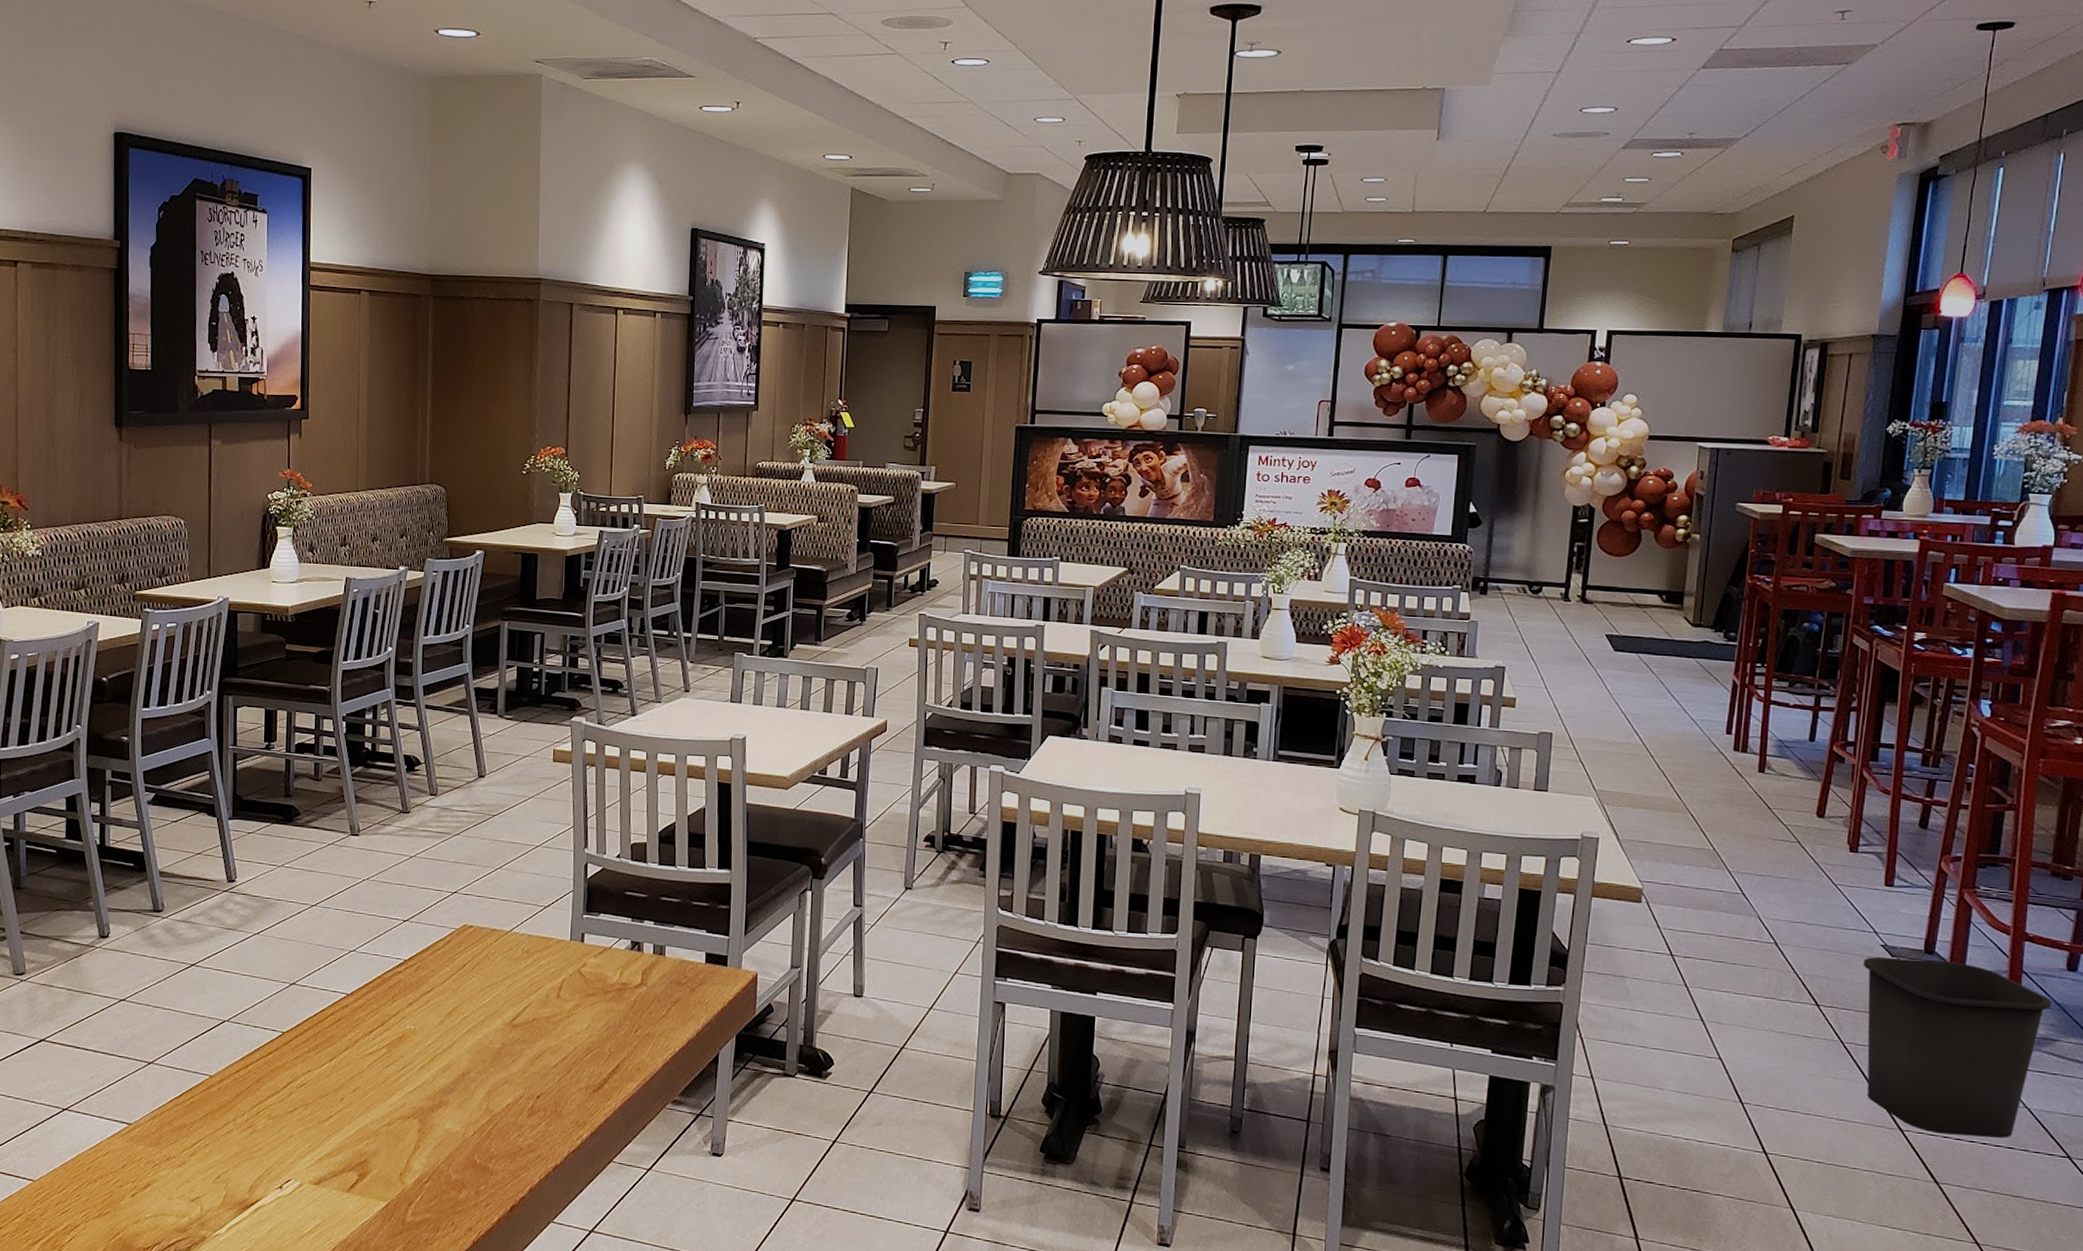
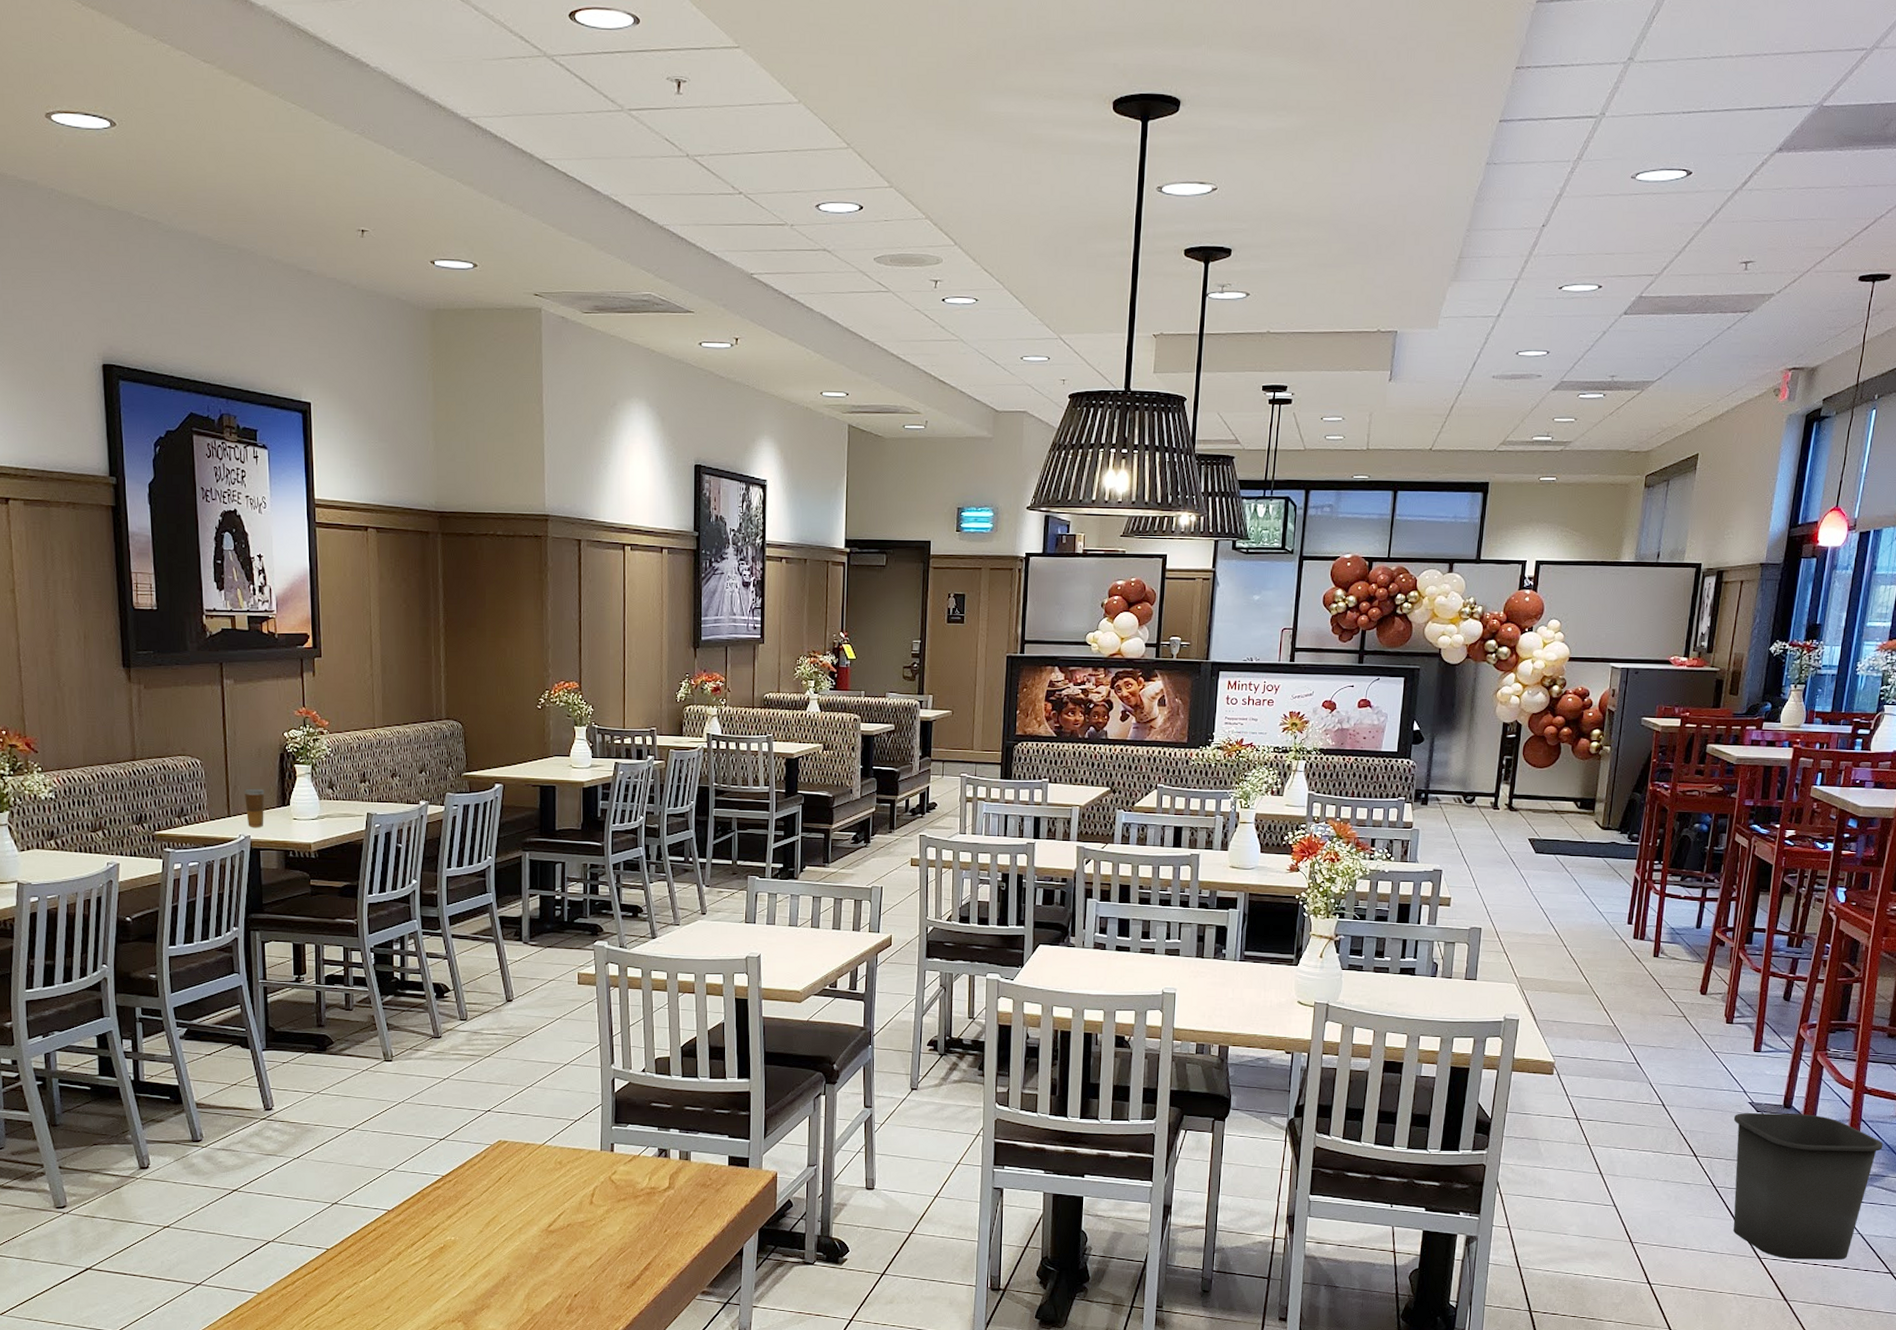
beverage cup: none [225,550,246,591] -> present [245,788,265,828]

